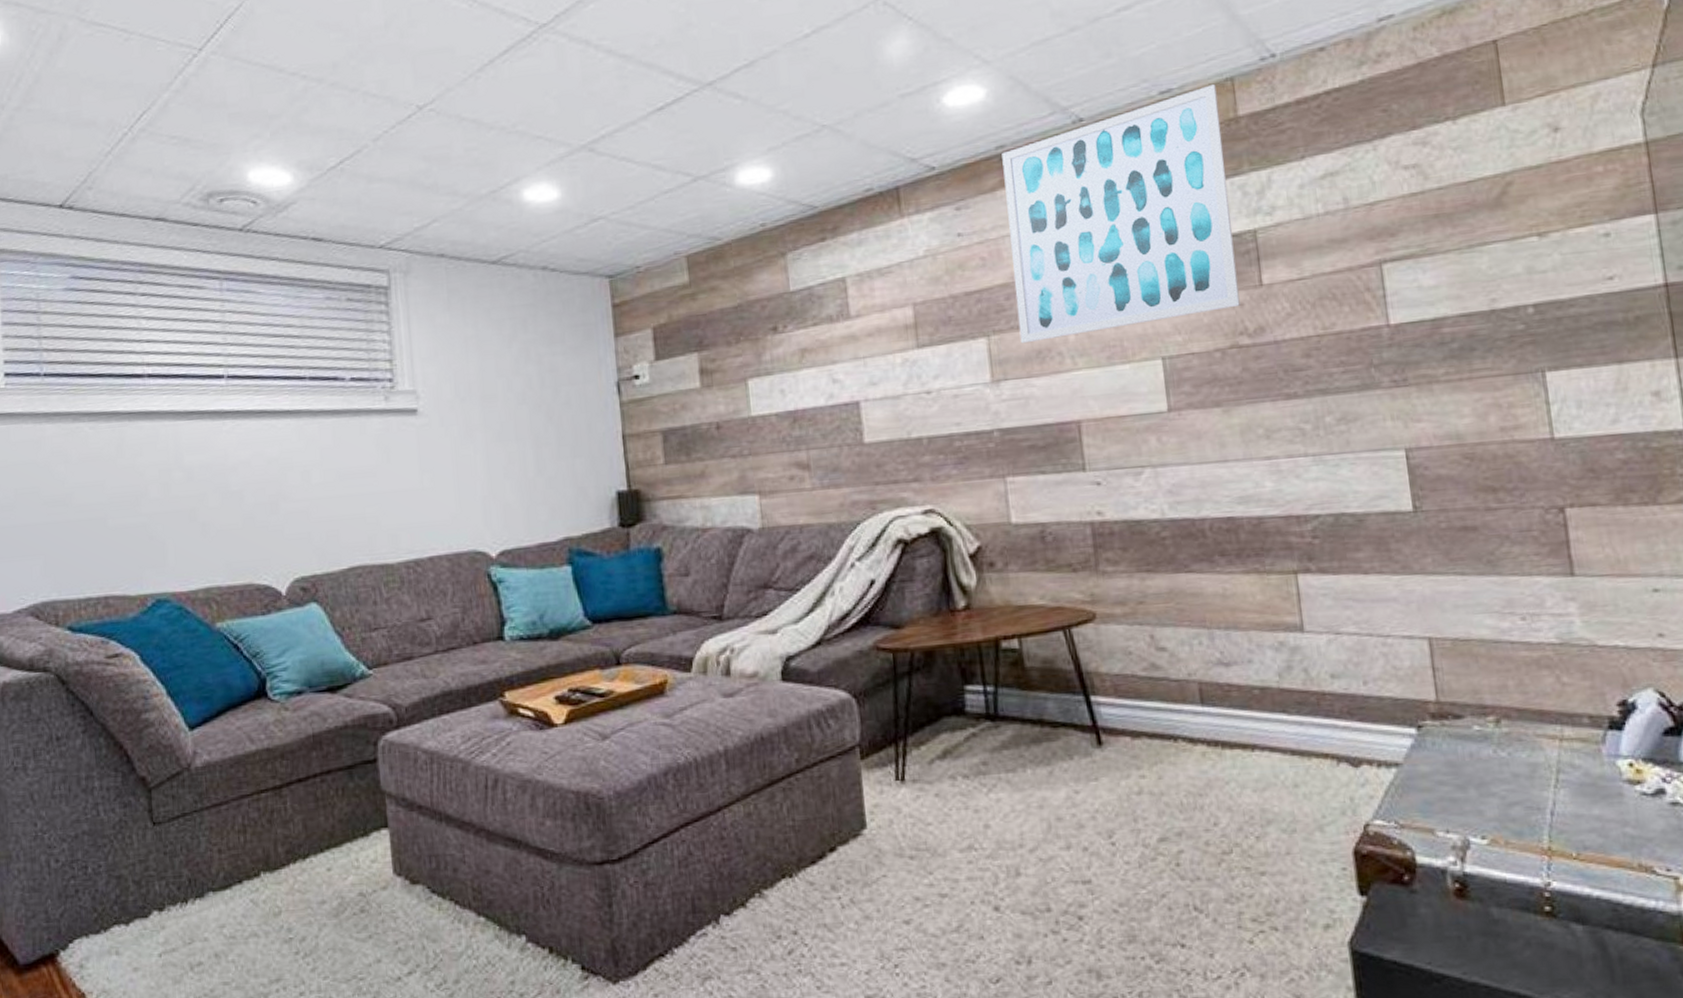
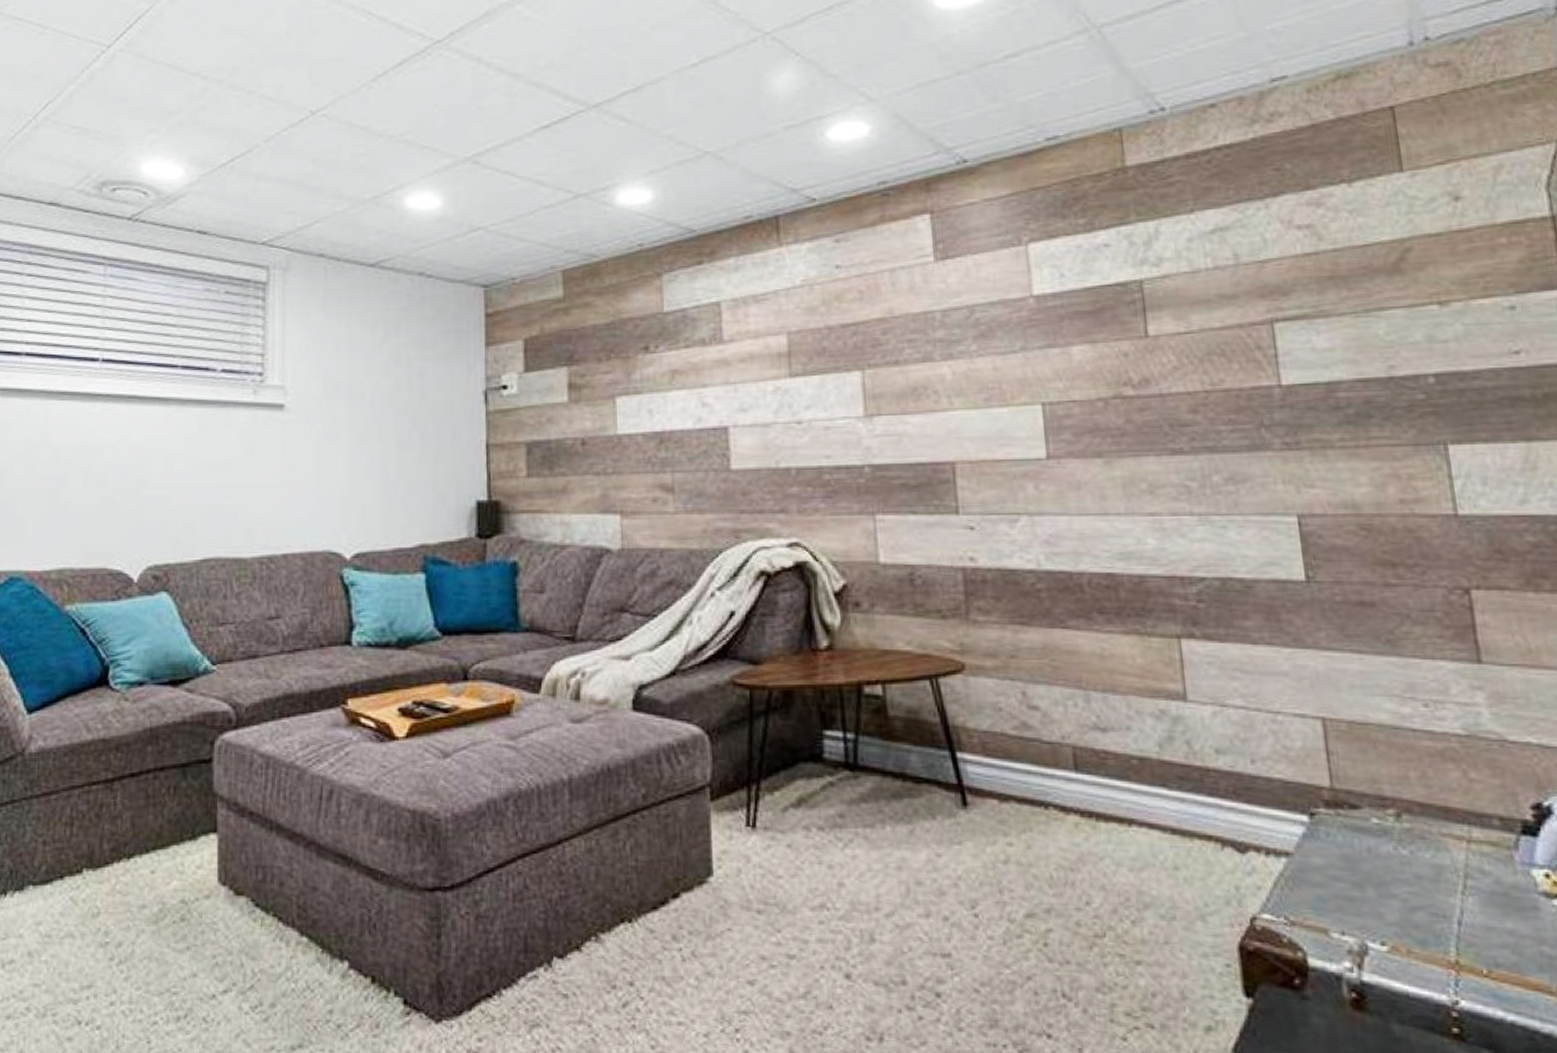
wall art: present [1002,84,1240,344] -> none [883,134,1125,380]

